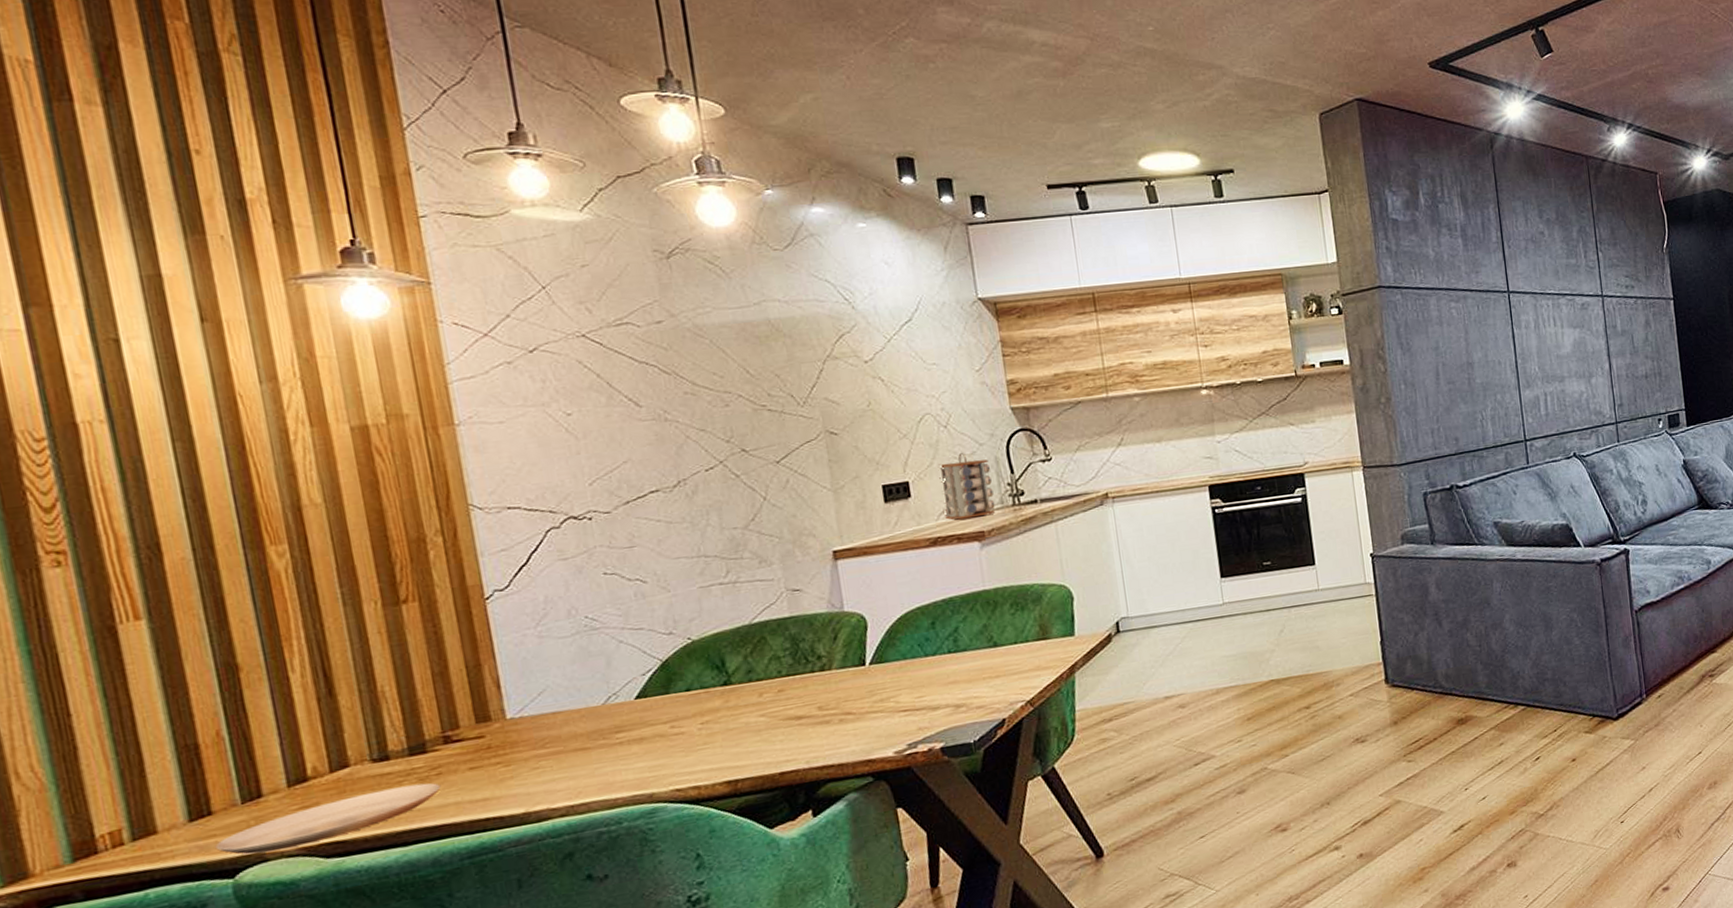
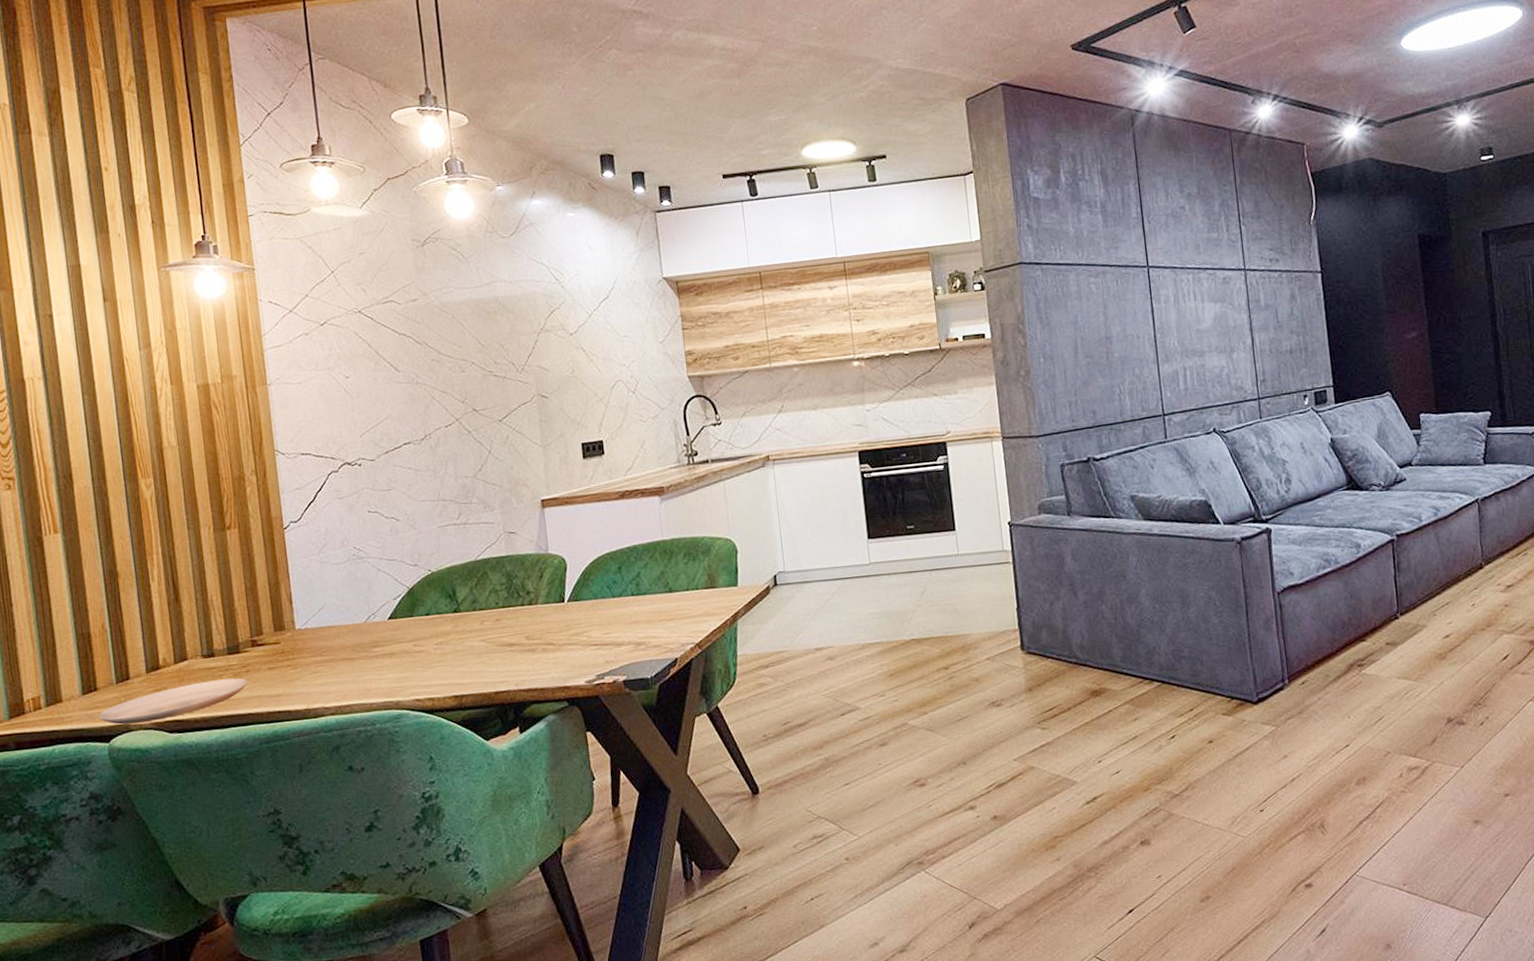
spice rack: present [938,452,995,521] -> none [627,415,673,477]

